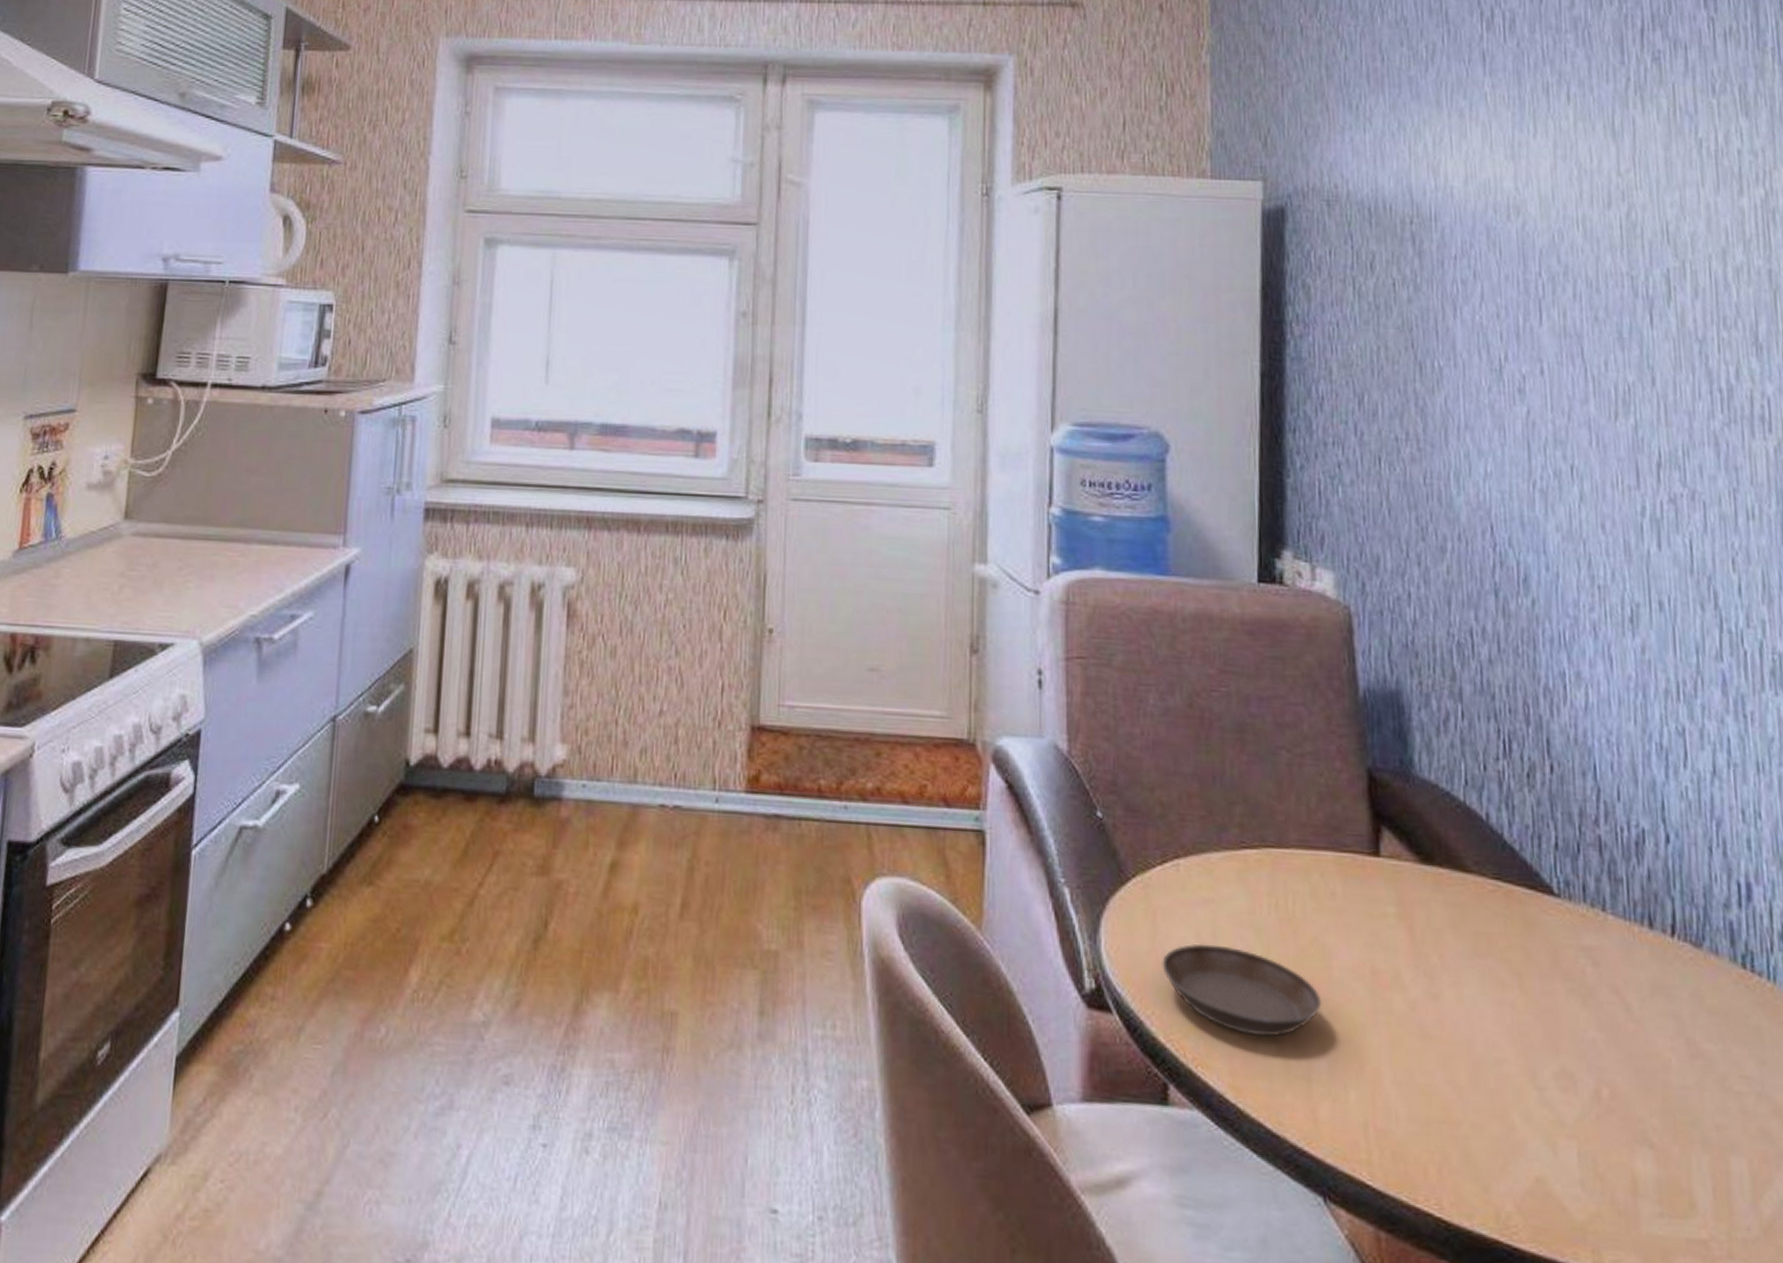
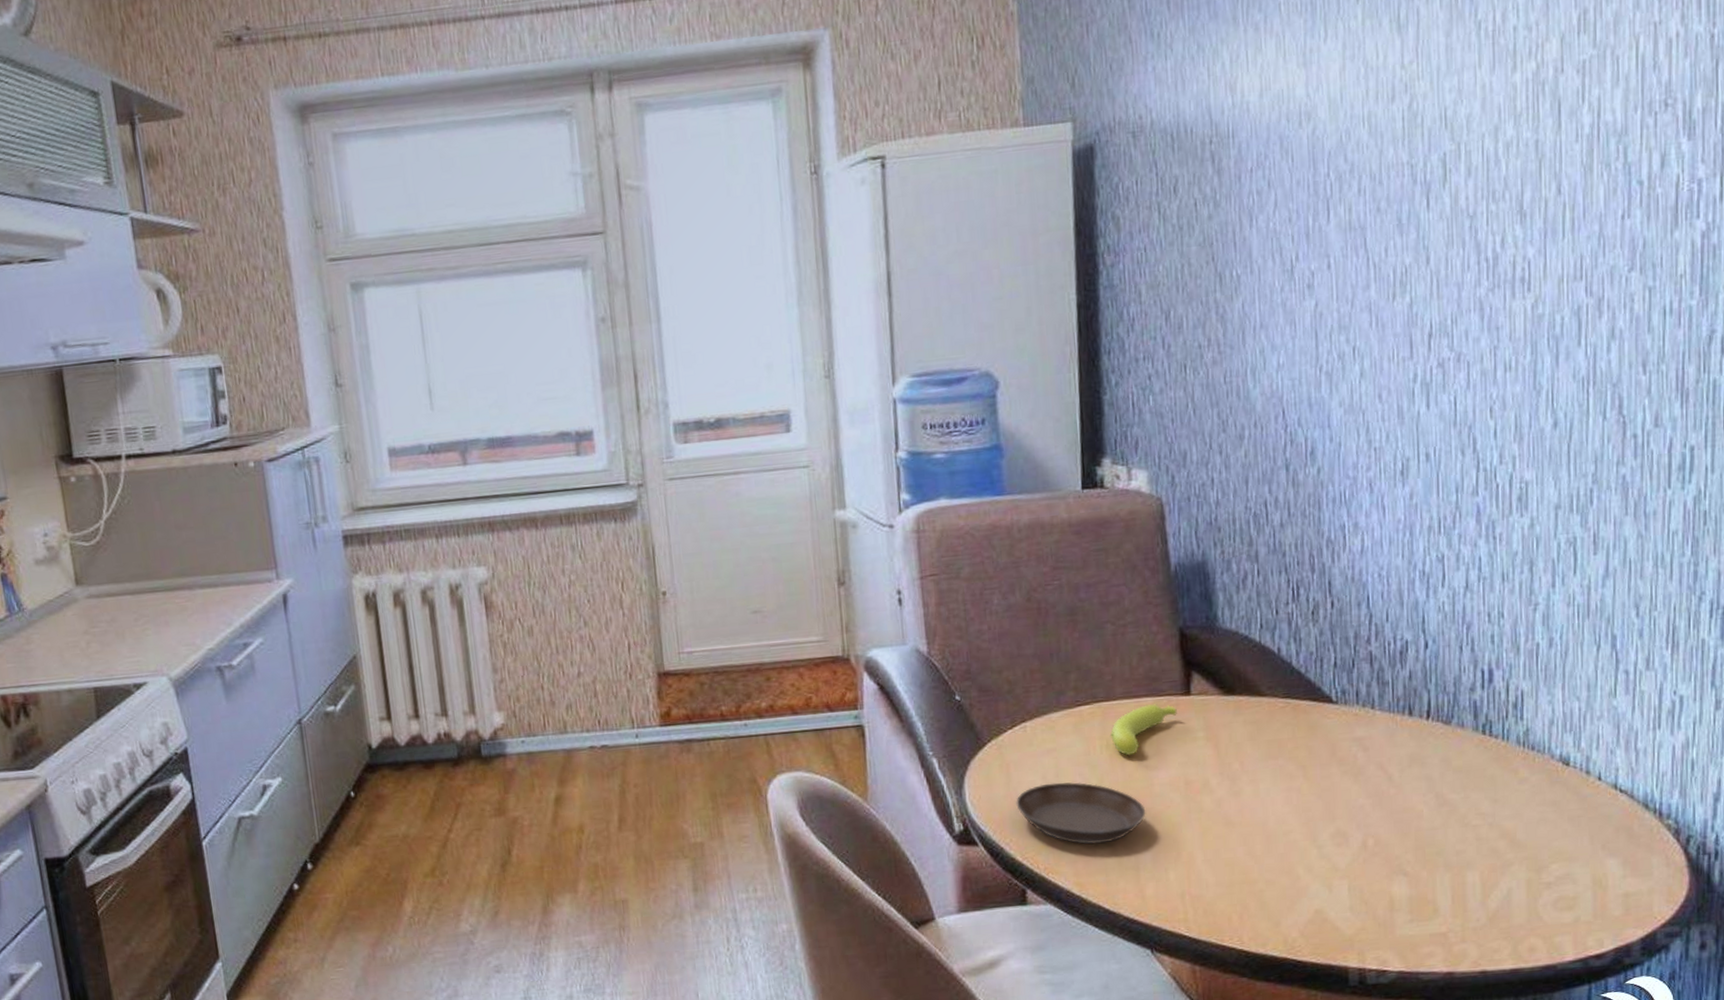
banana: none [1281,859,1363,924] -> present [1110,703,1177,756]

